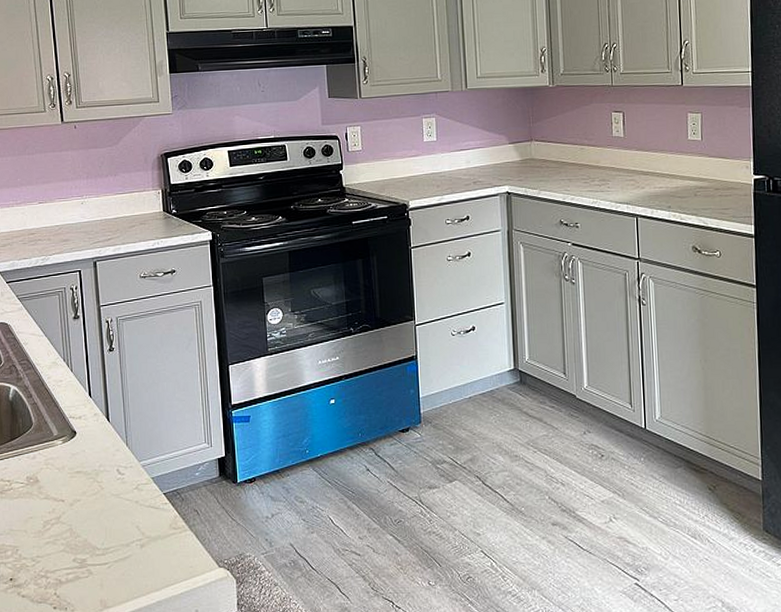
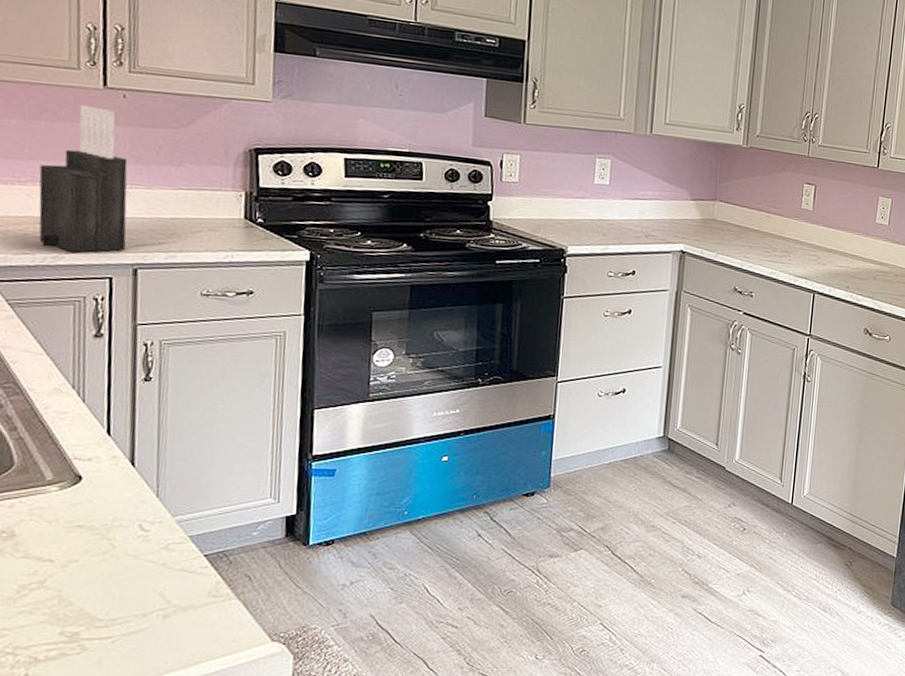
knife block: none [28,139,87,254] -> present [38,105,128,253]

